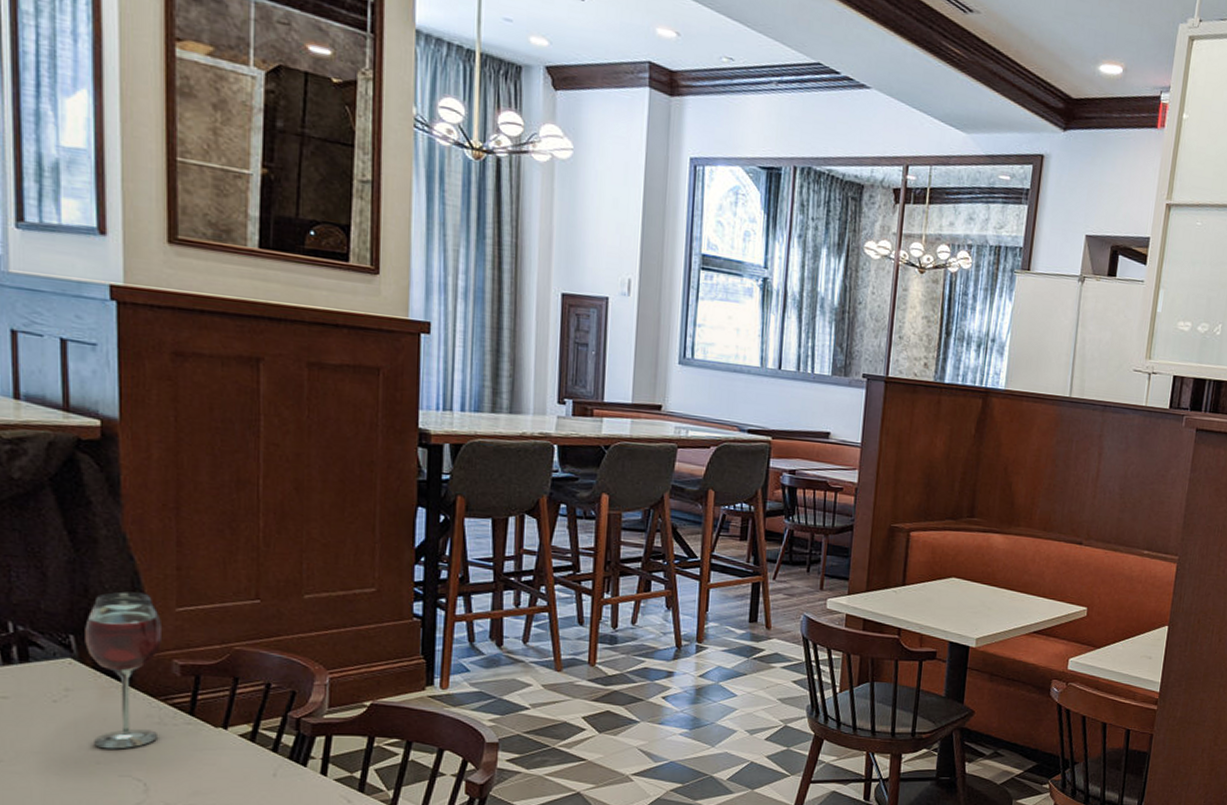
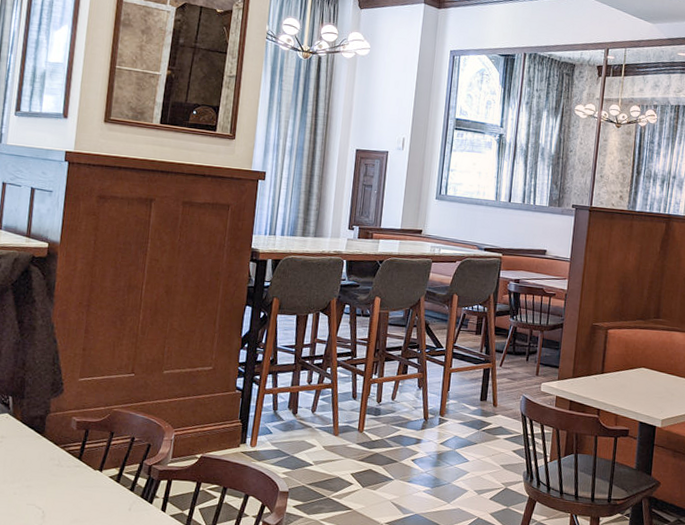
wineglass: present [85,591,163,749] -> none [14,365,69,484]

